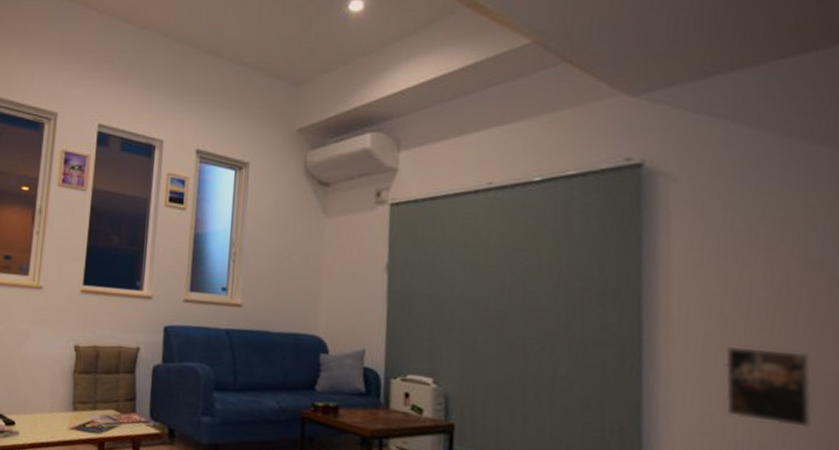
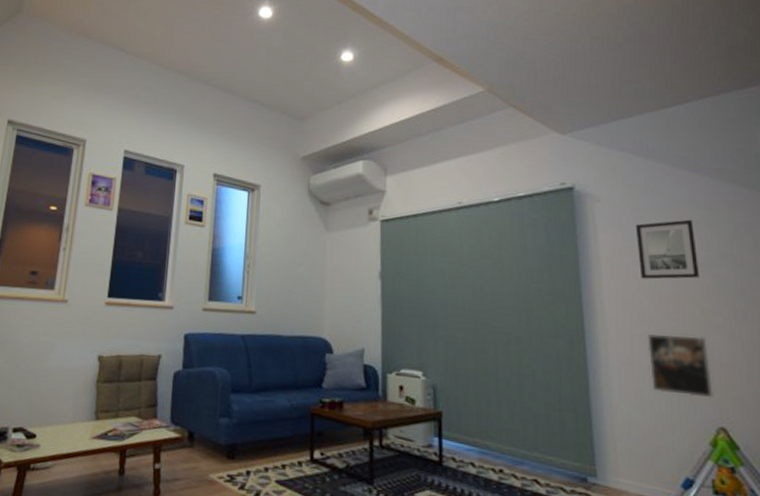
wall art: none [723,205,810,281] -> present [635,219,700,279]

